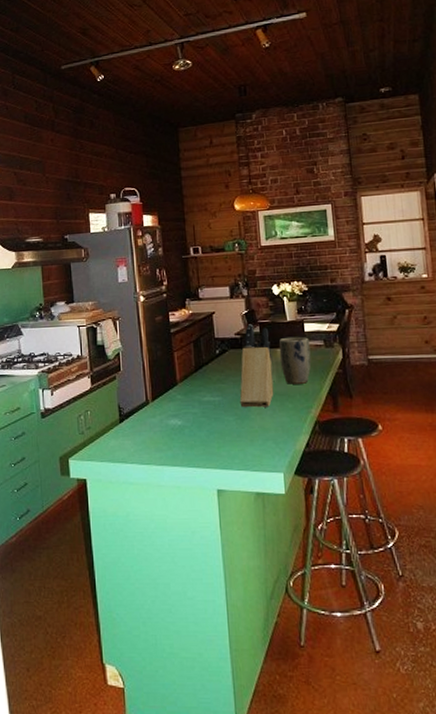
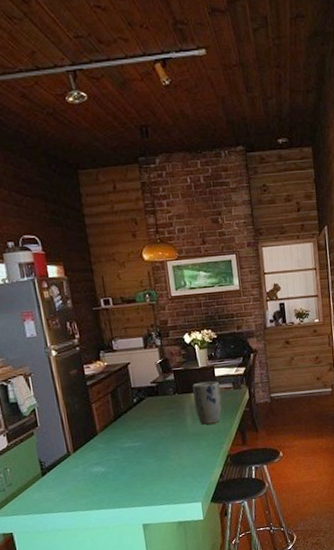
knife block: present [239,324,274,408] -> none [158,372,190,450]

